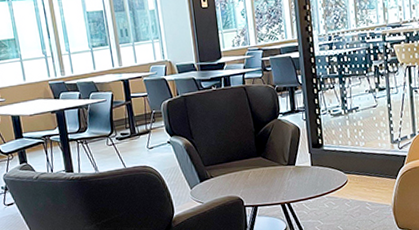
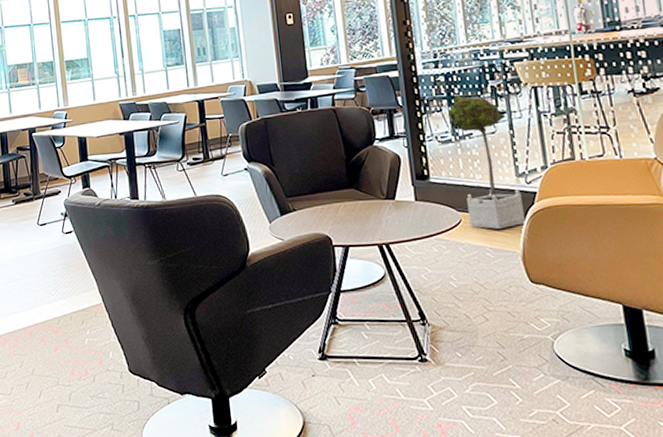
potted tree: none [340,73,397,187] -> present [448,95,526,229]

